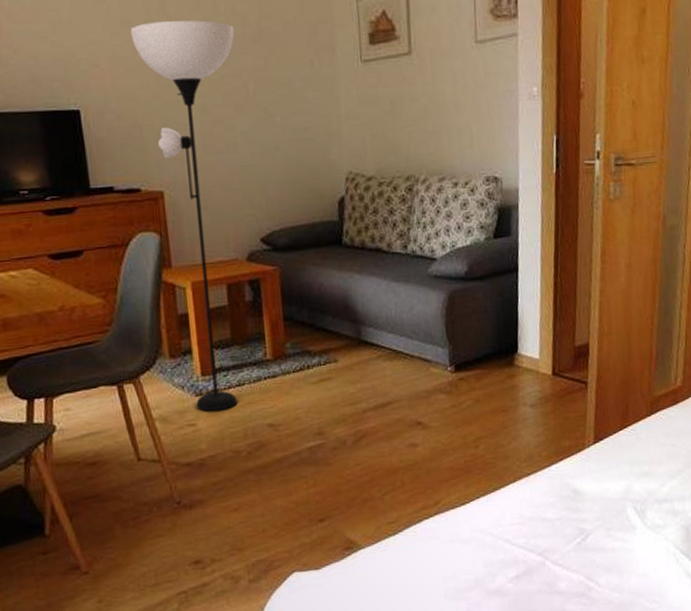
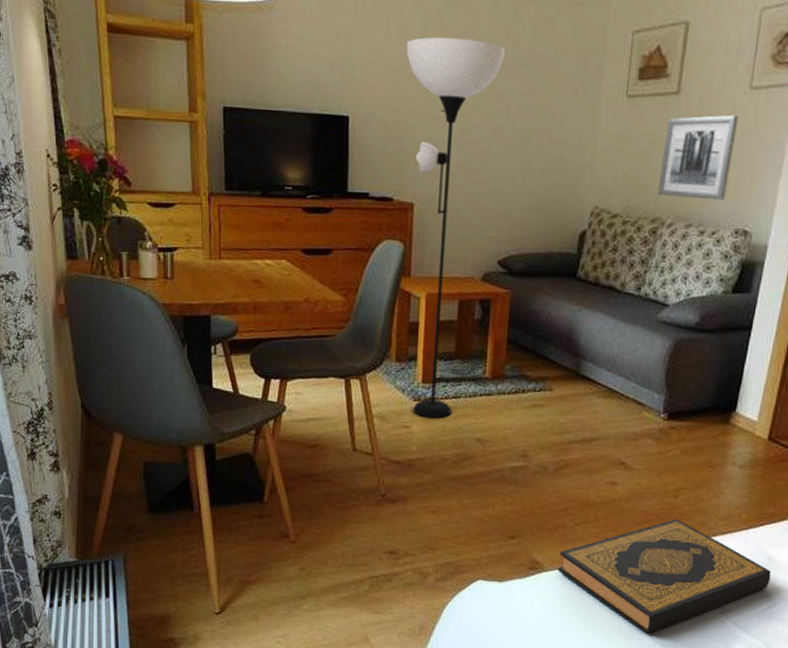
hardback book: none [373,469,580,592] -> present [557,519,771,634]
wall art: none [404,69,472,154] -> present [657,115,739,201]

